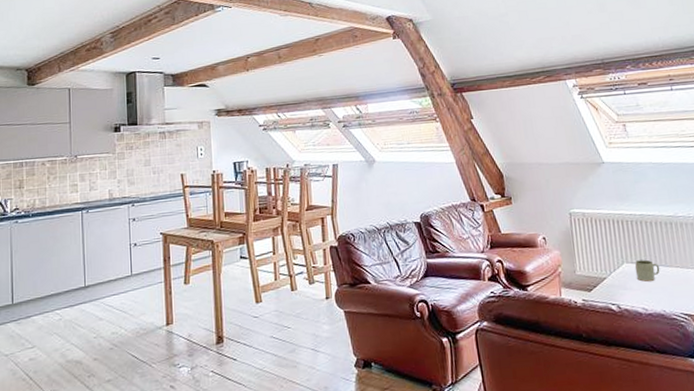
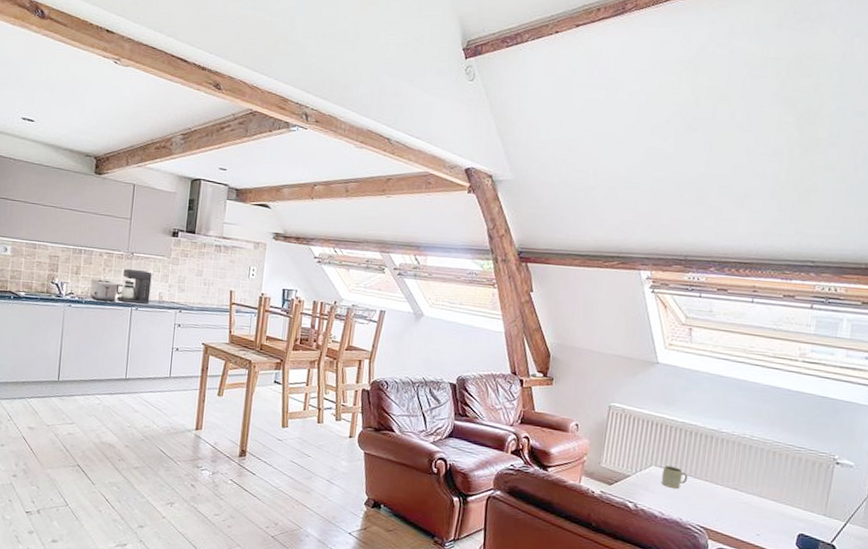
toaster: none [36,188,64,211] -> present [90,278,117,302]
coffee maker: none [63,171,100,208] -> present [115,268,152,304]

